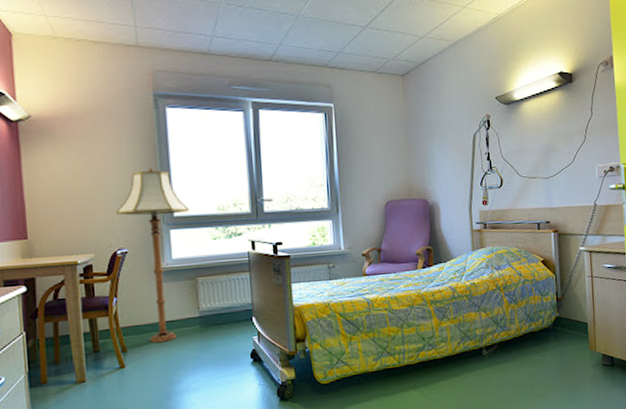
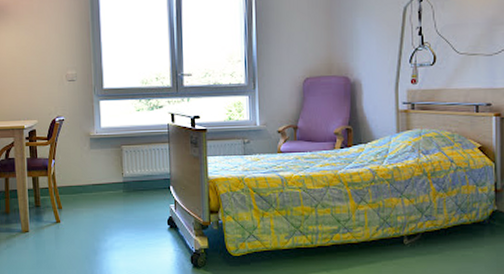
floor lamp: present [115,167,189,343] -> none [55,43,117,203]

